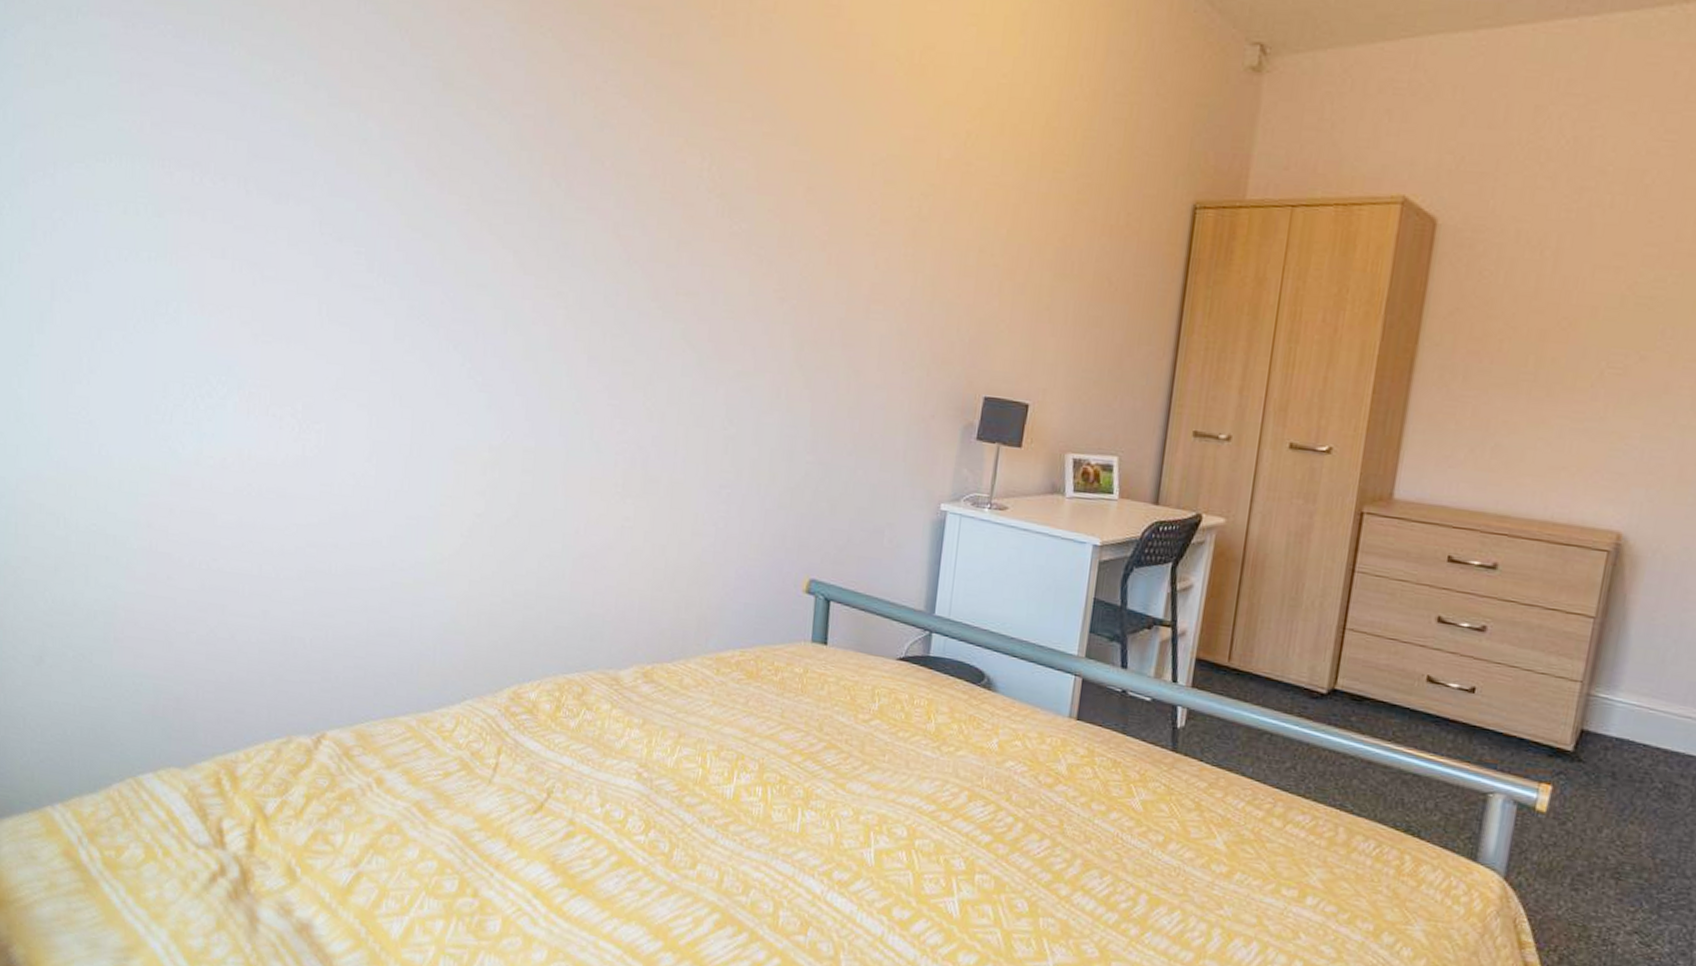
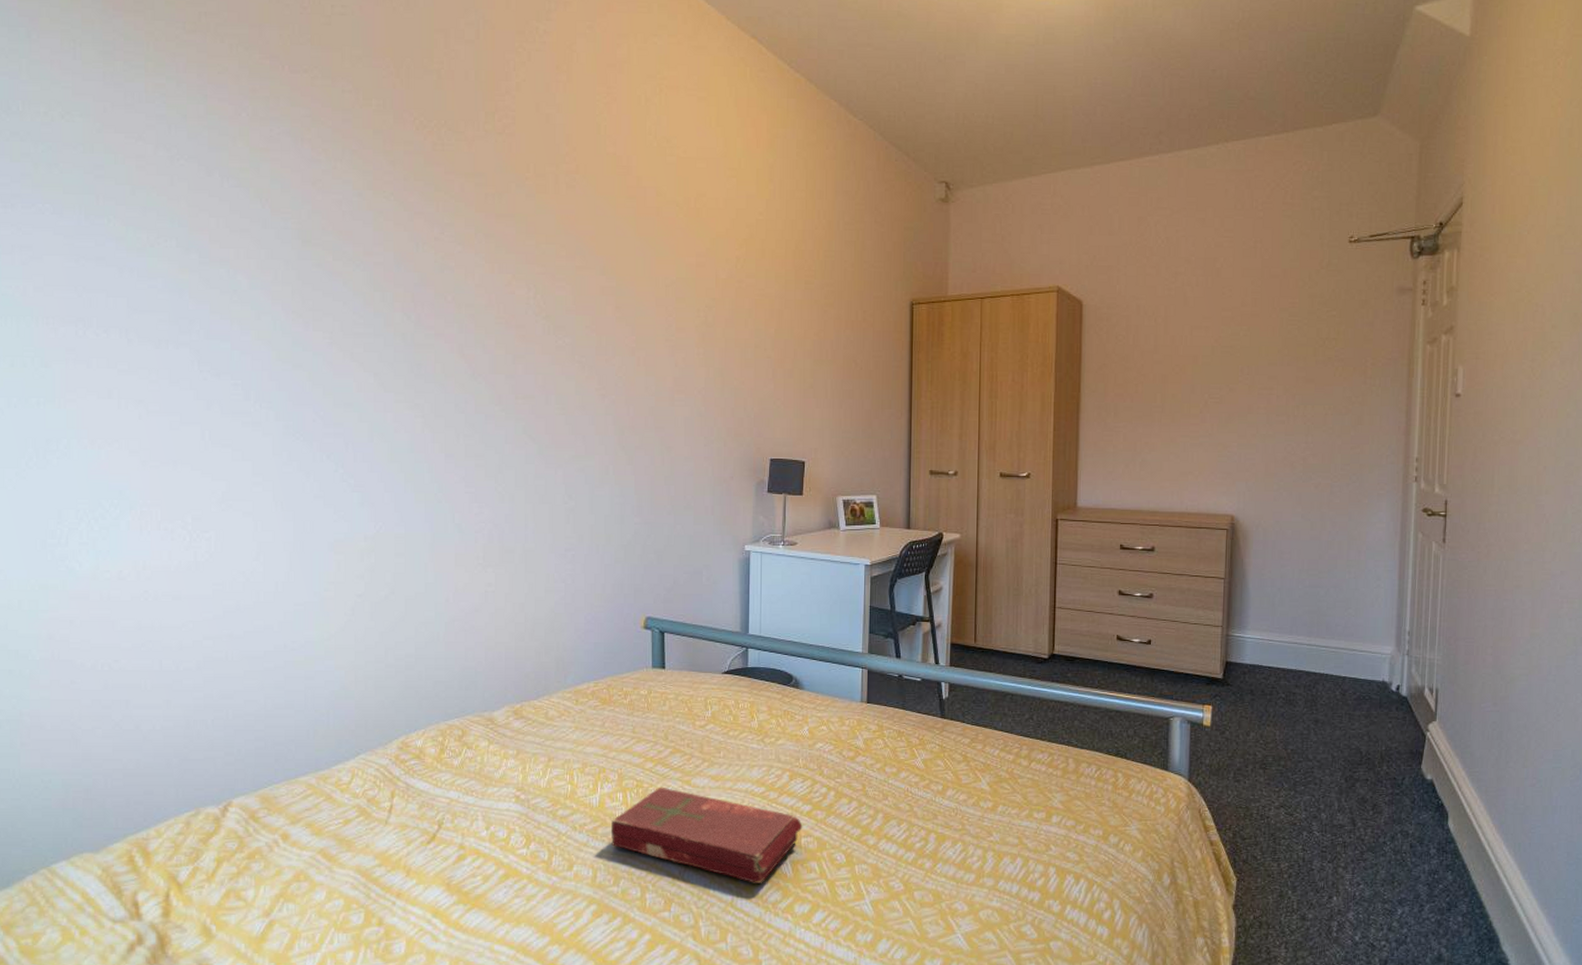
book: none [744,786,979,921] -> present [610,787,803,883]

